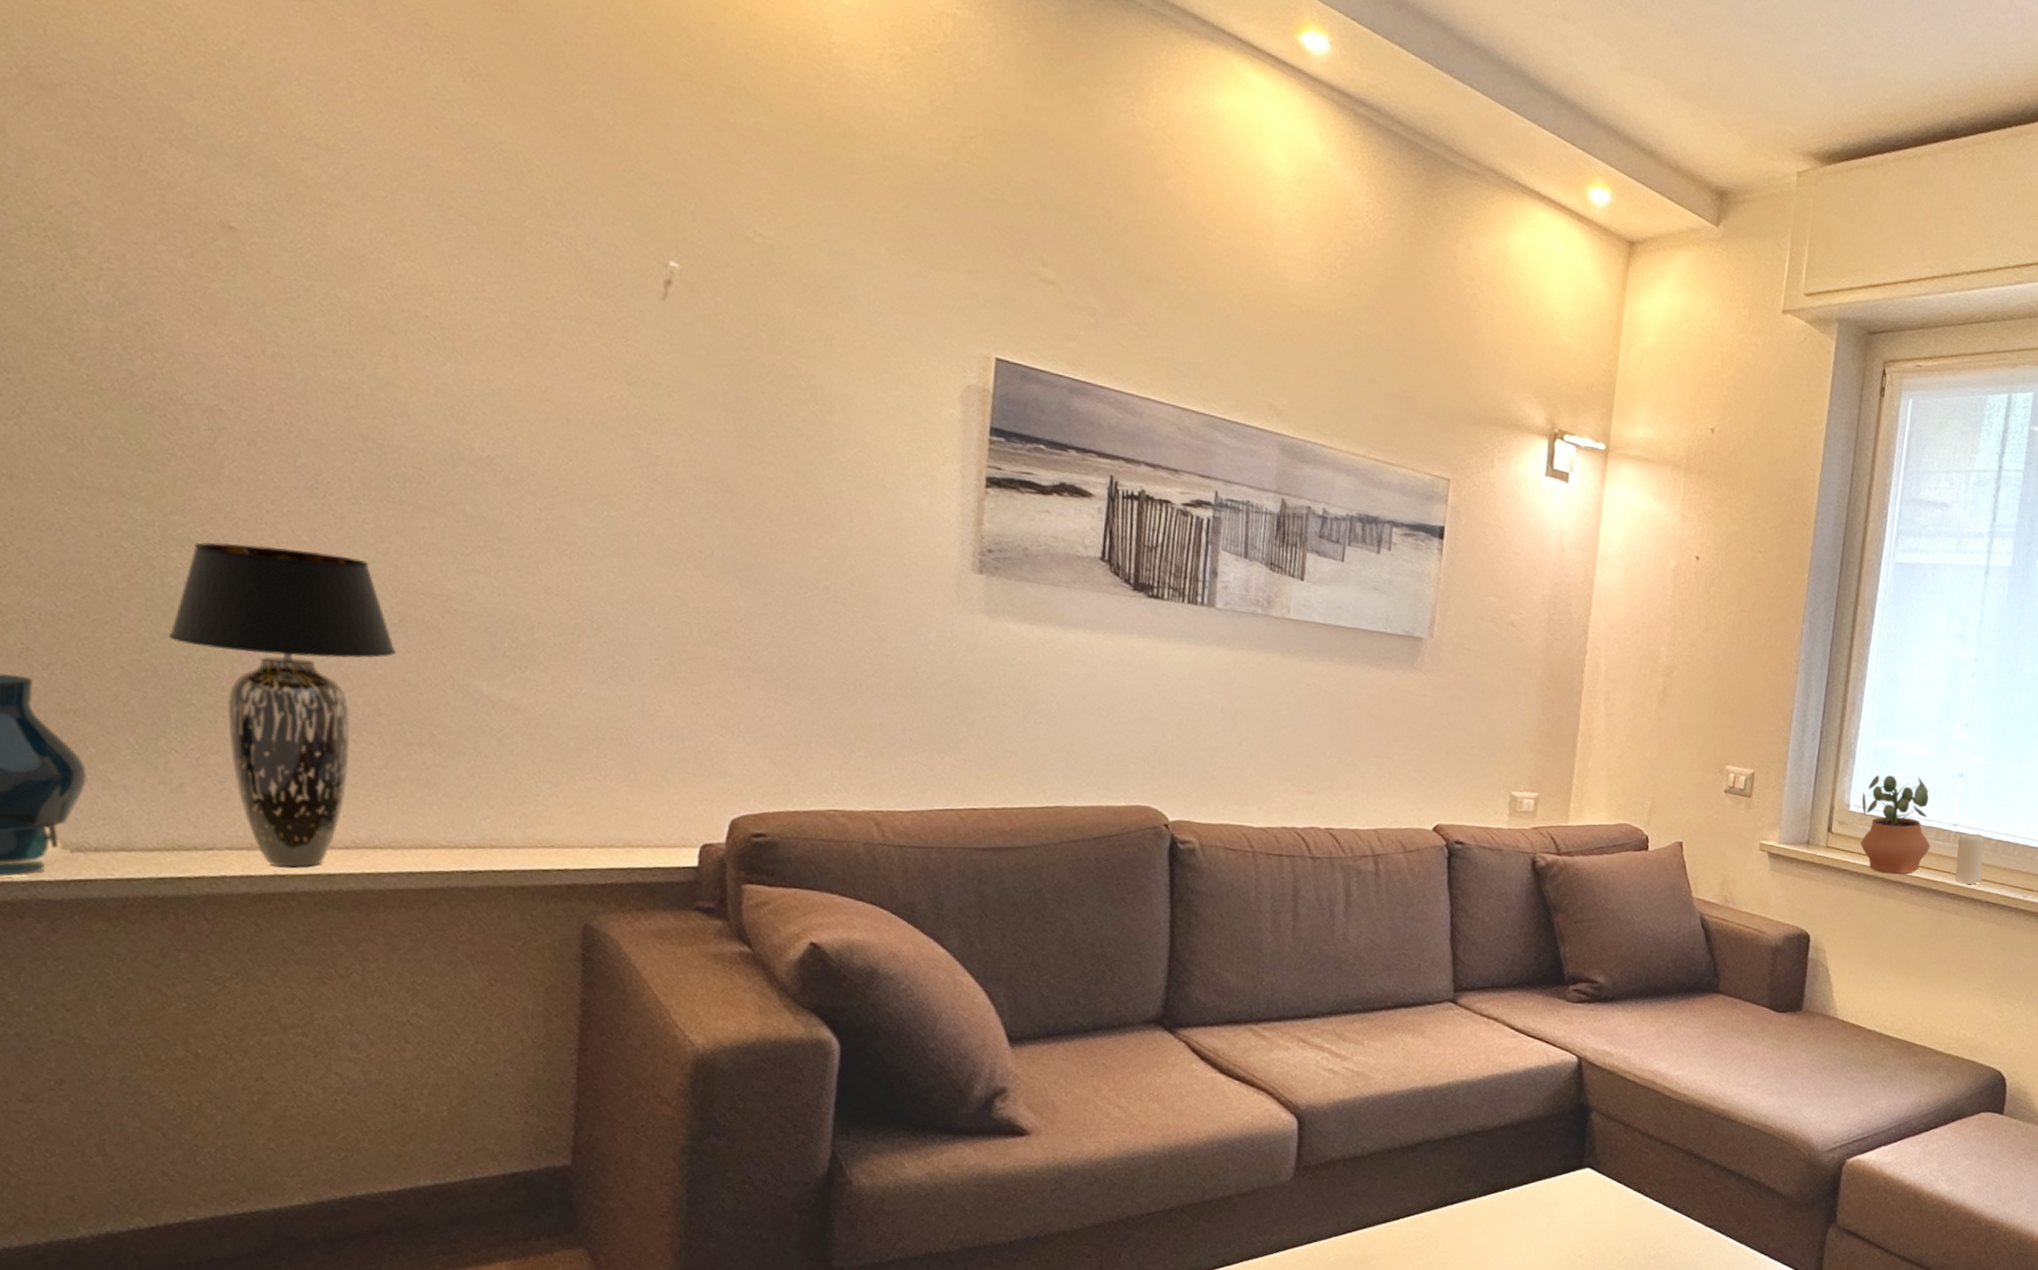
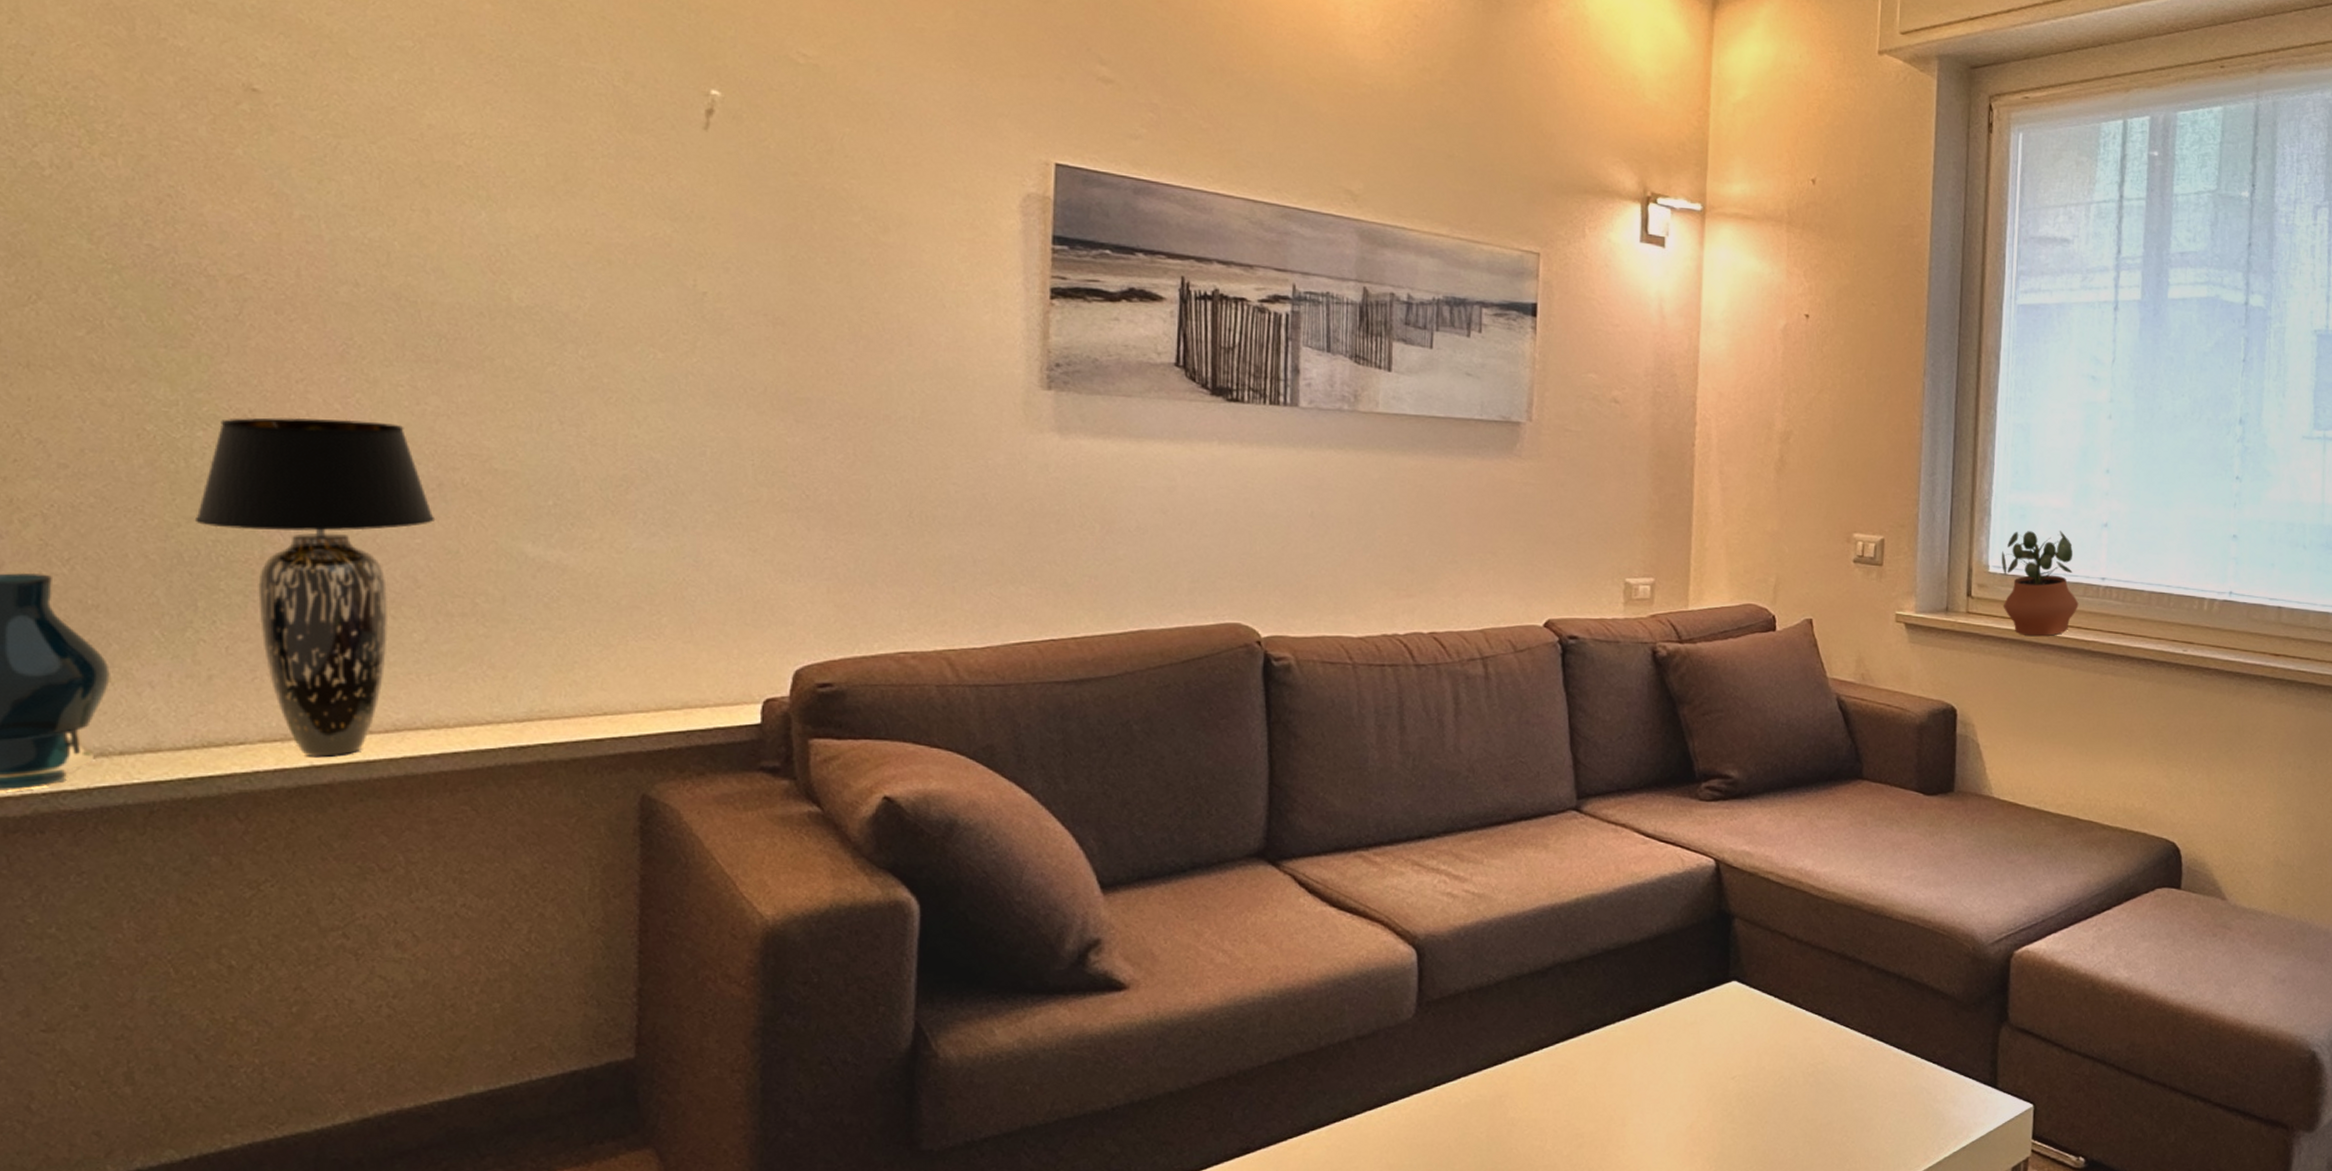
candle: present [1955,833,1984,885] -> none [2107,587,2137,642]

